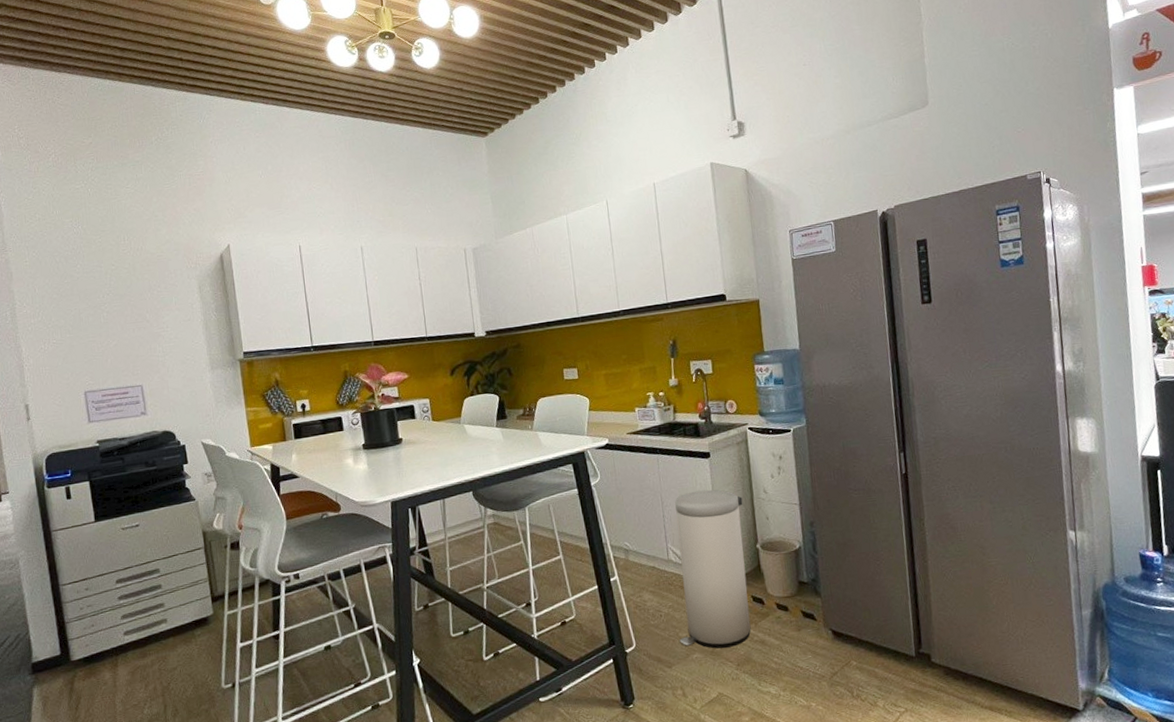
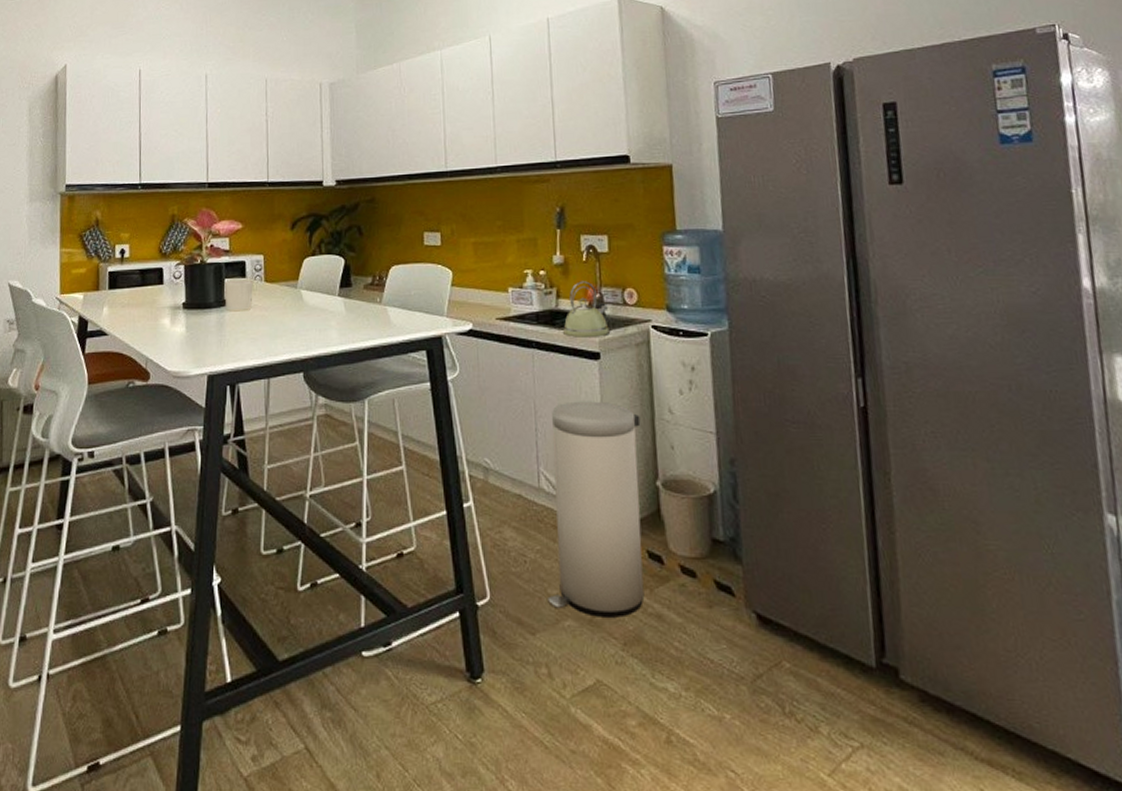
mug: none [397,420,424,448] -> present [224,279,253,312]
kettle: none [680,397,716,443] -> present [563,281,610,339]

